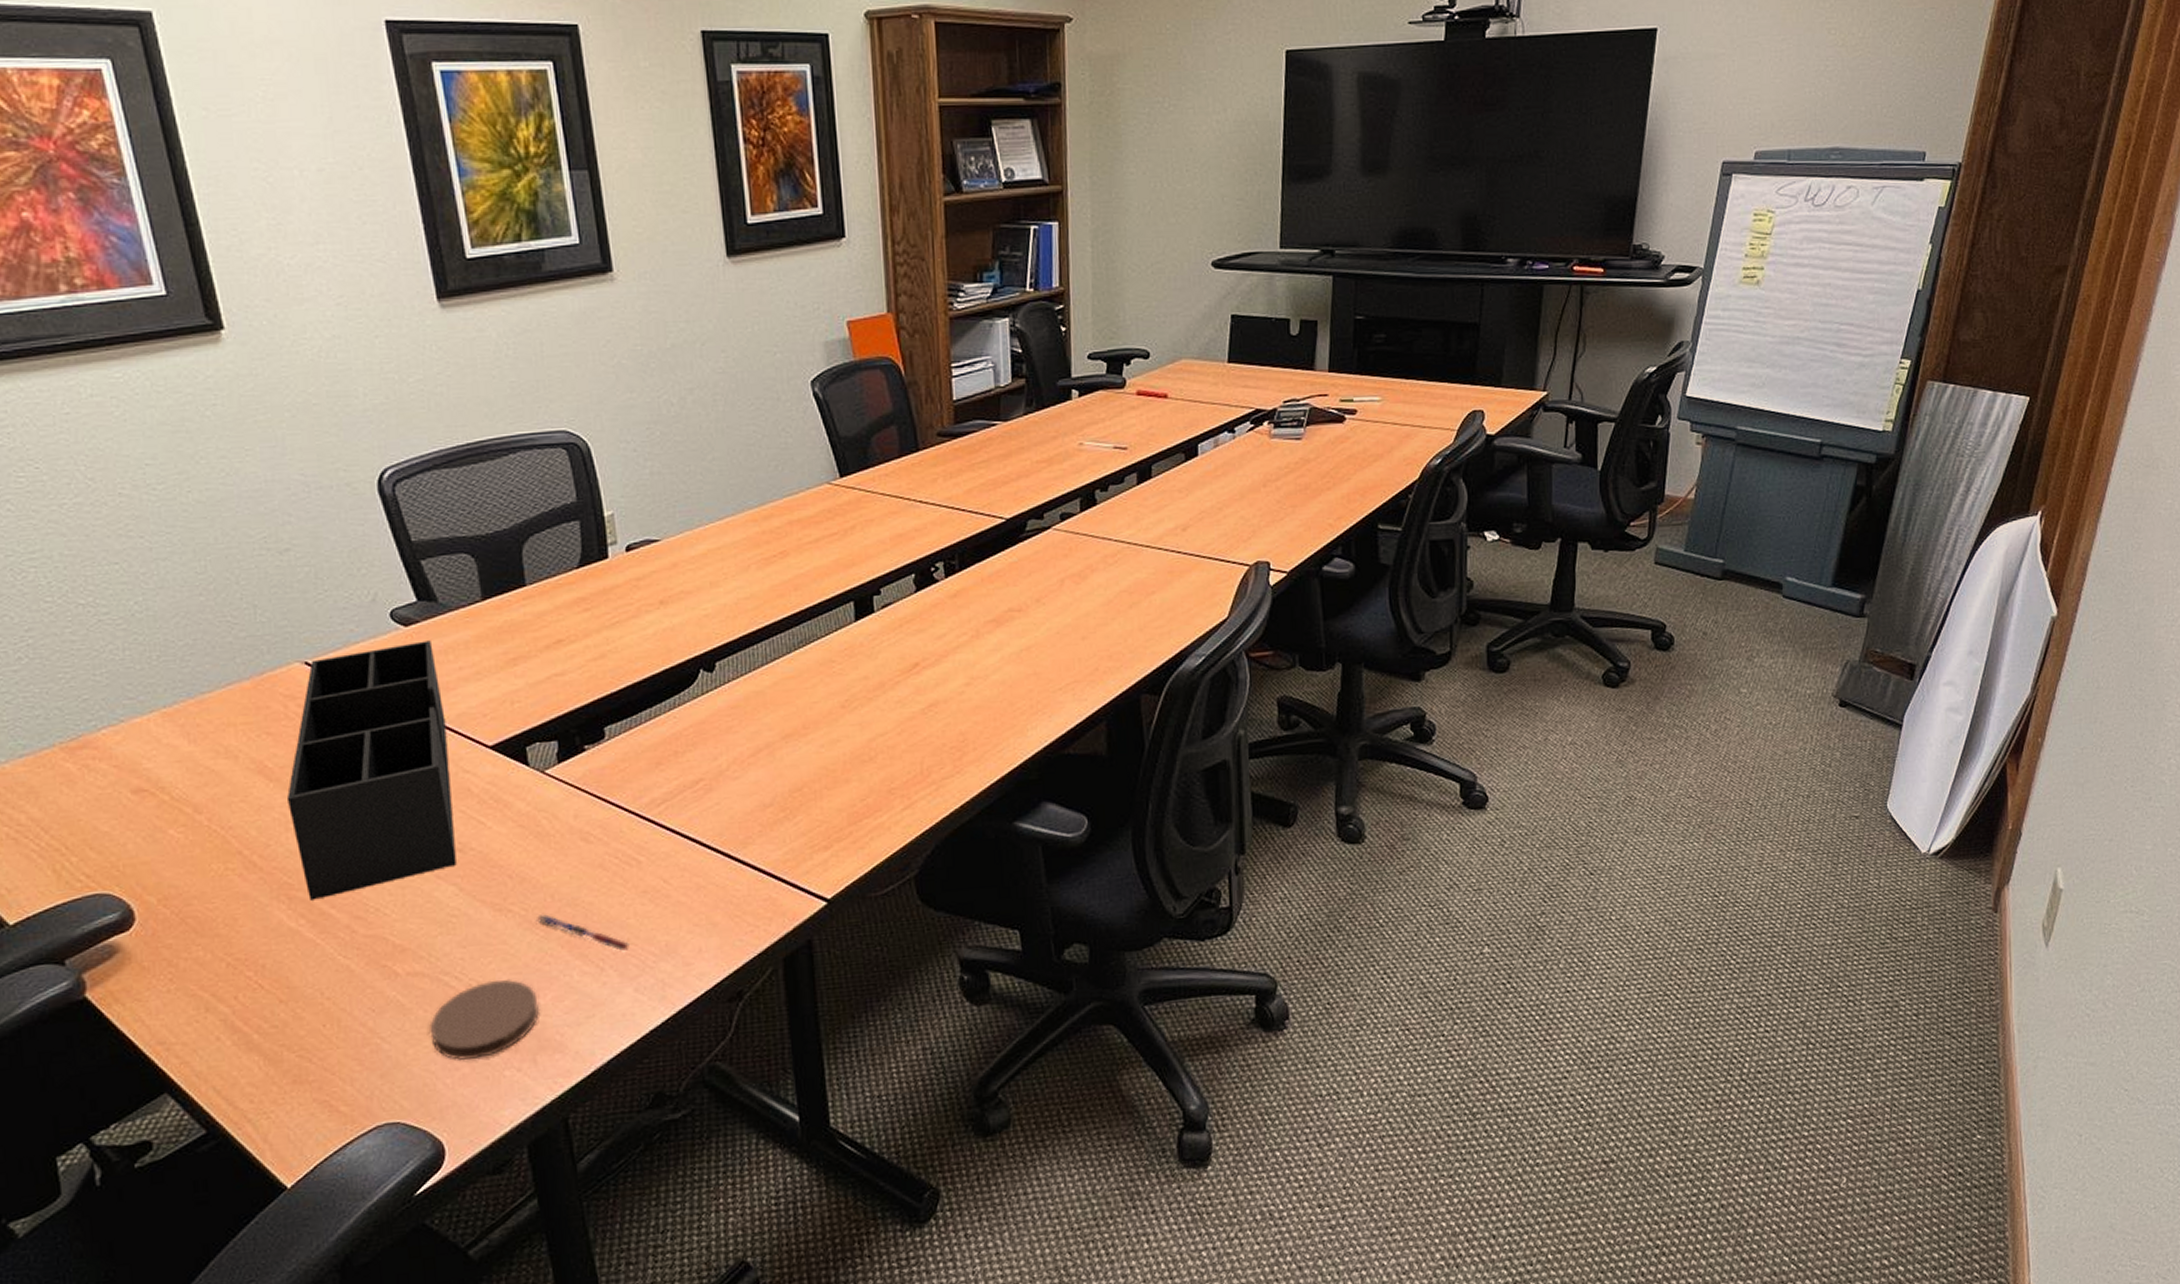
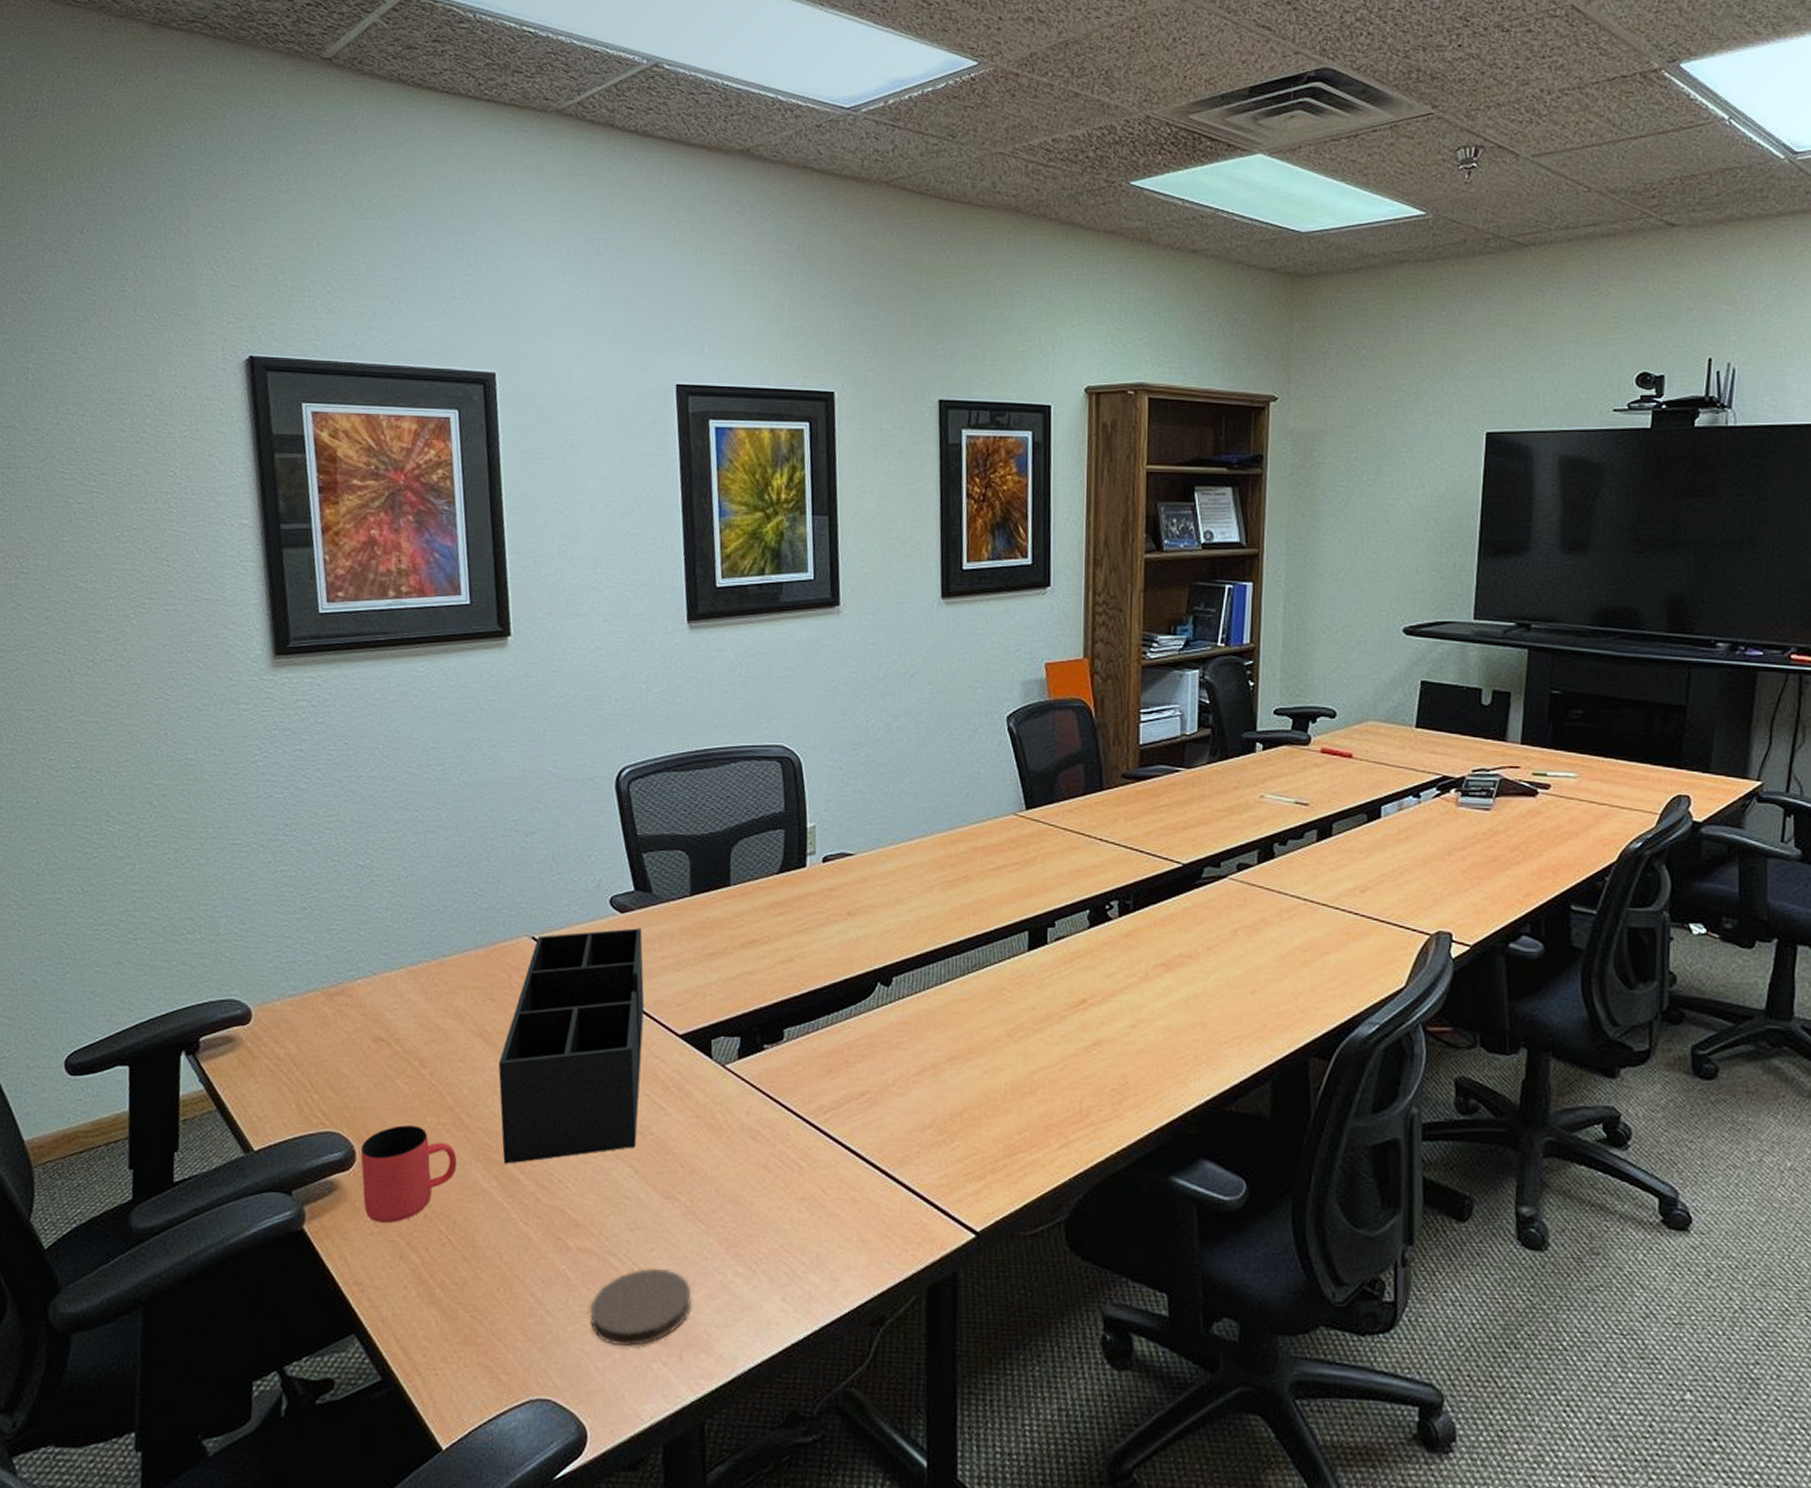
cup: none [140,875,255,979] -> present [361,1125,457,1224]
pen: present [535,914,630,951] -> none [699,1208,782,1256]

